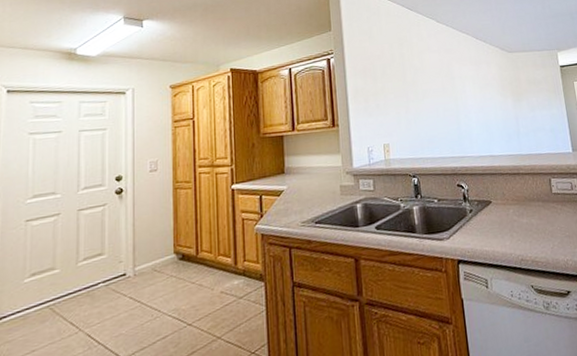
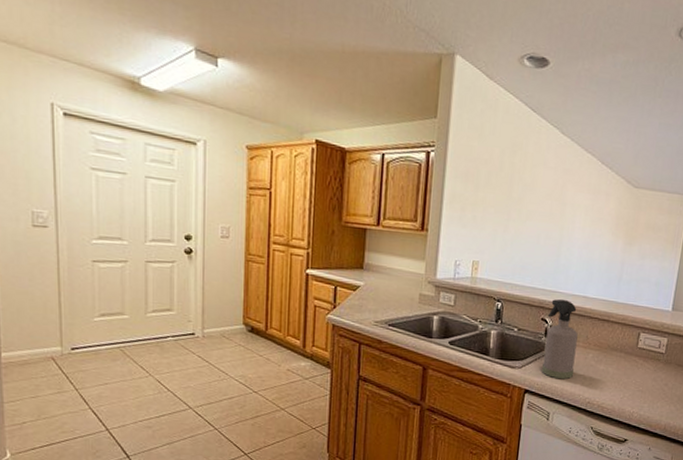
spray bottle: none [462,162,501,242] -> present [541,299,578,380]

